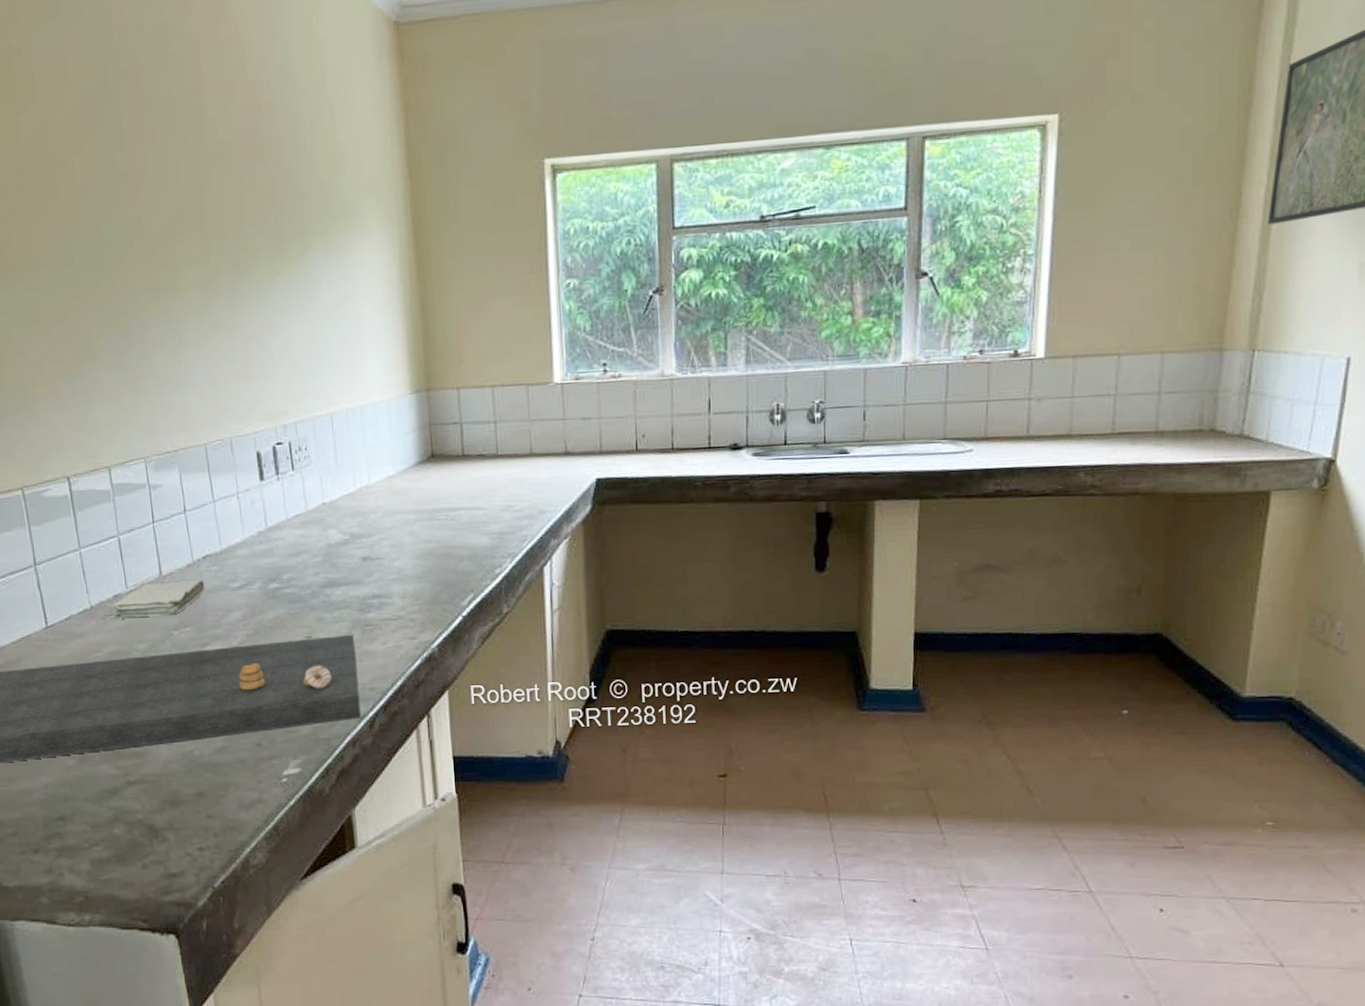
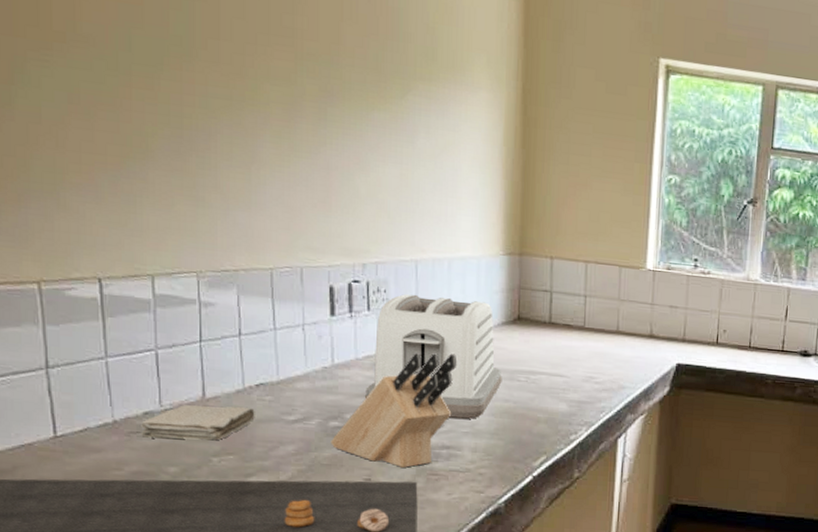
knife block: none [272,501,379,622] -> present [330,352,458,468]
toaster: none [298,444,423,567] -> present [365,294,502,420]

